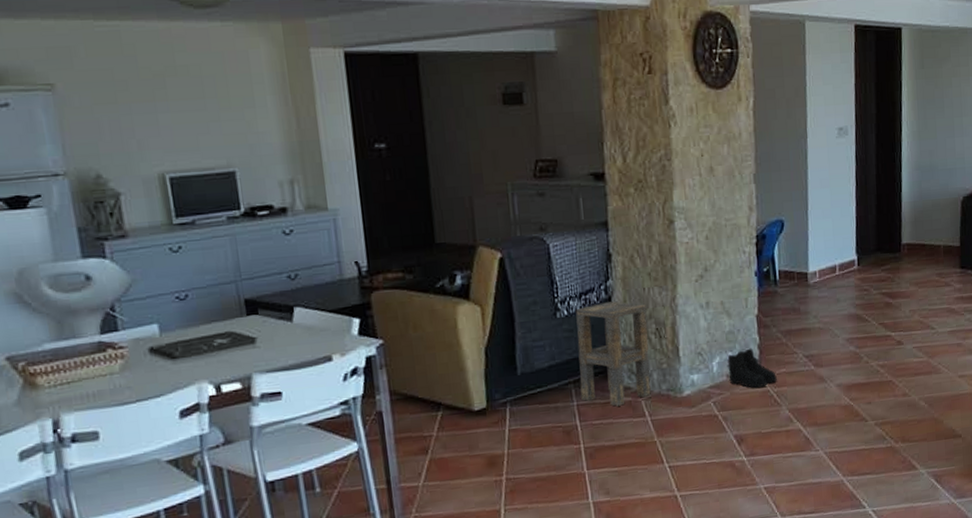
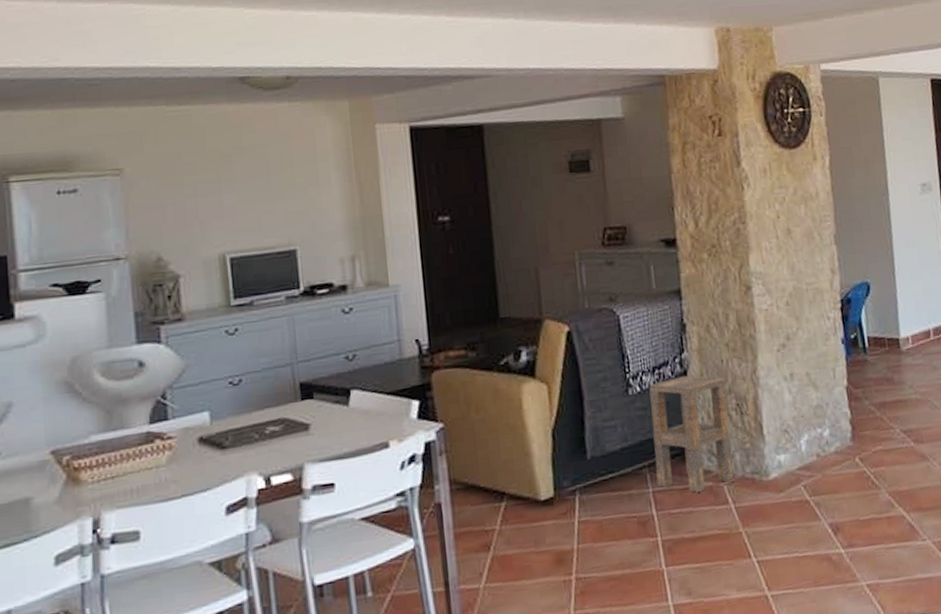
boots: present [726,348,778,388] -> none [816,423,874,469]

